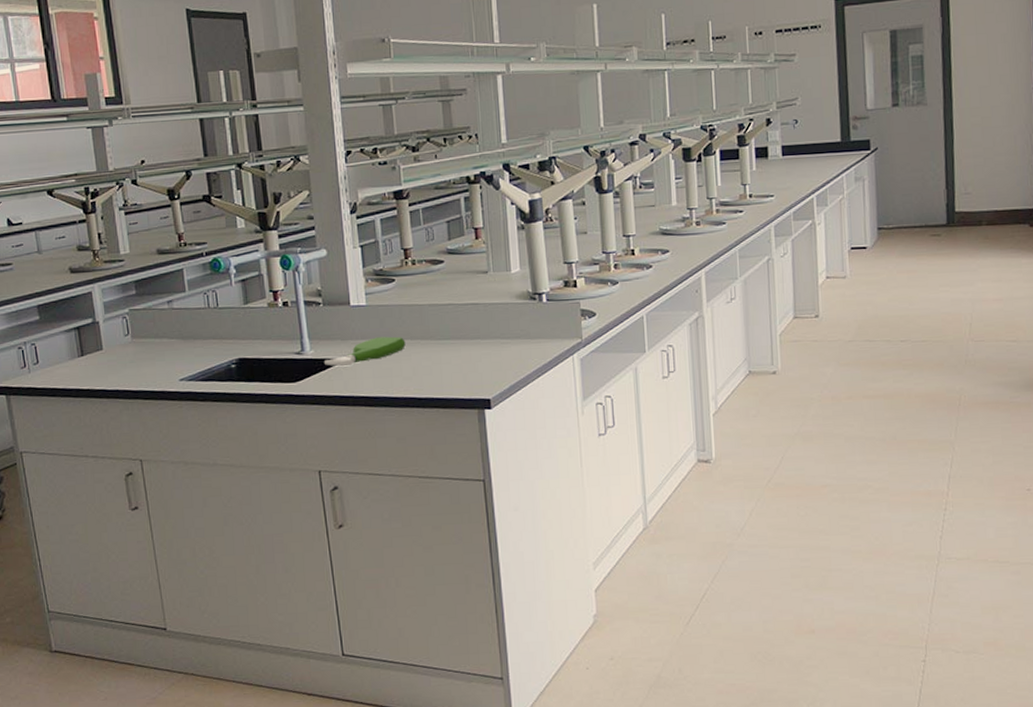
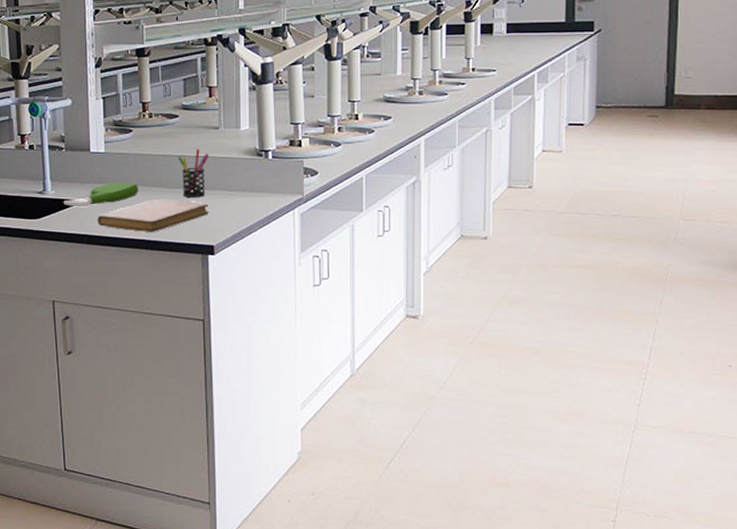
notebook: none [363,351,483,390] -> present [98,198,209,233]
pen holder: none [446,295,479,349] -> present [178,149,209,197]

